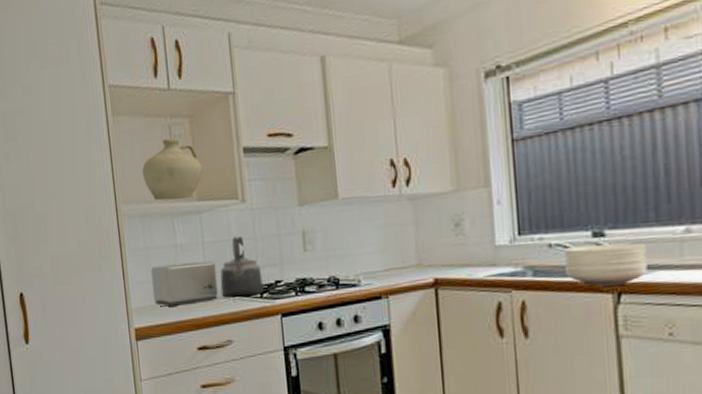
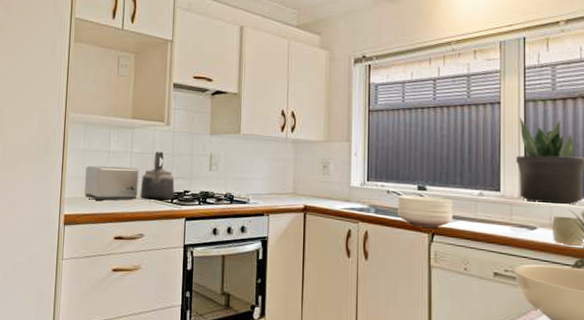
ceramic jug: present [142,138,203,201] -> none [91,66,140,116]

